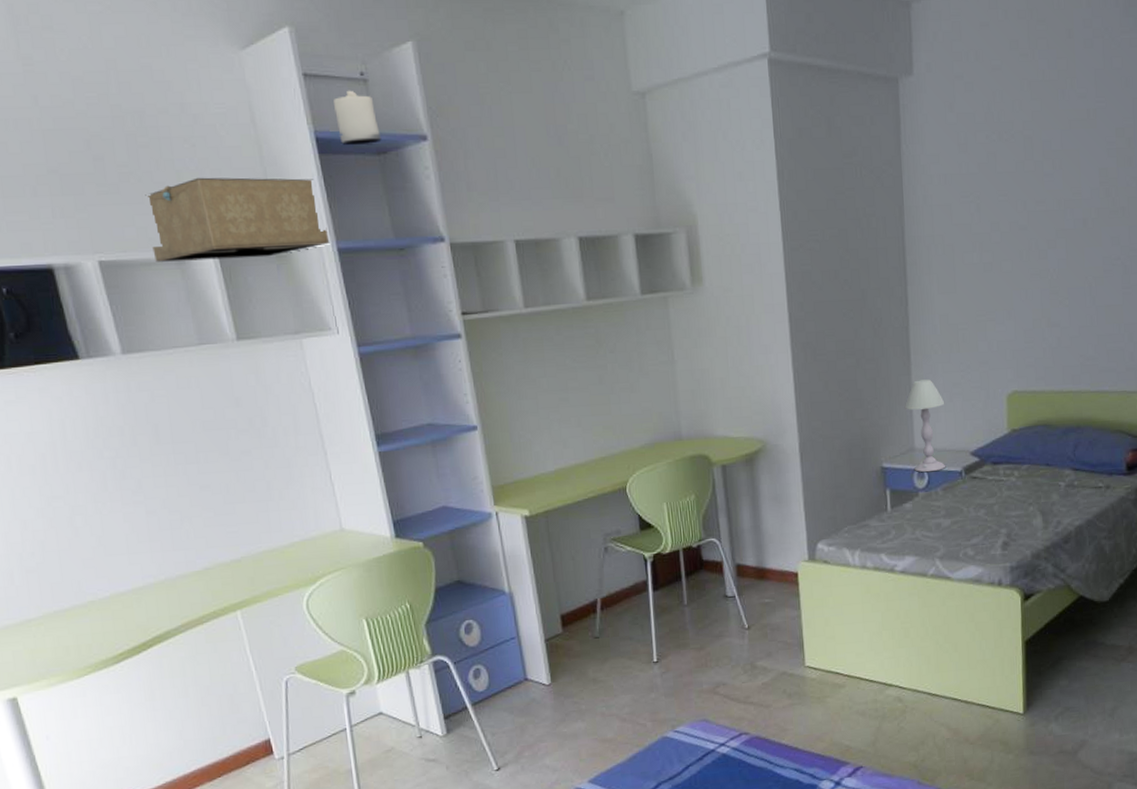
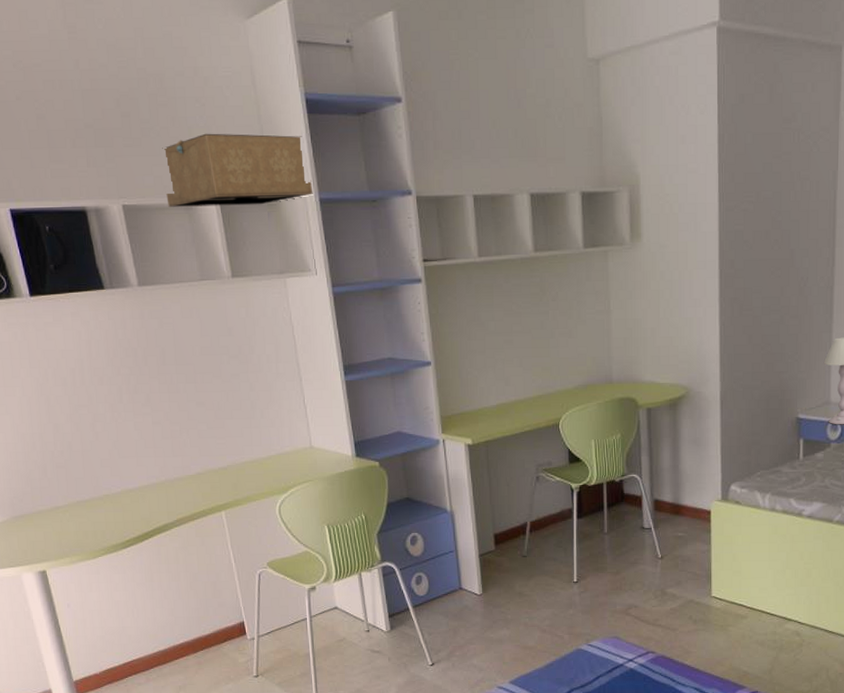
candle: present [334,90,382,146] -> none [323,56,362,107]

